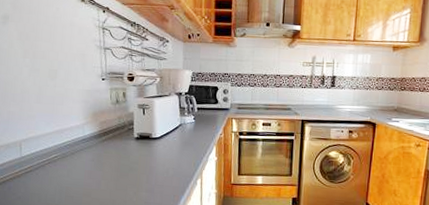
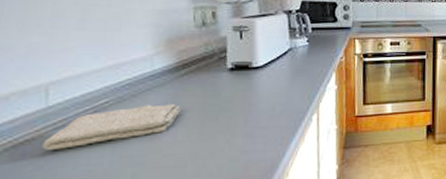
washcloth: none [19,161,103,187] -> present [42,104,181,150]

